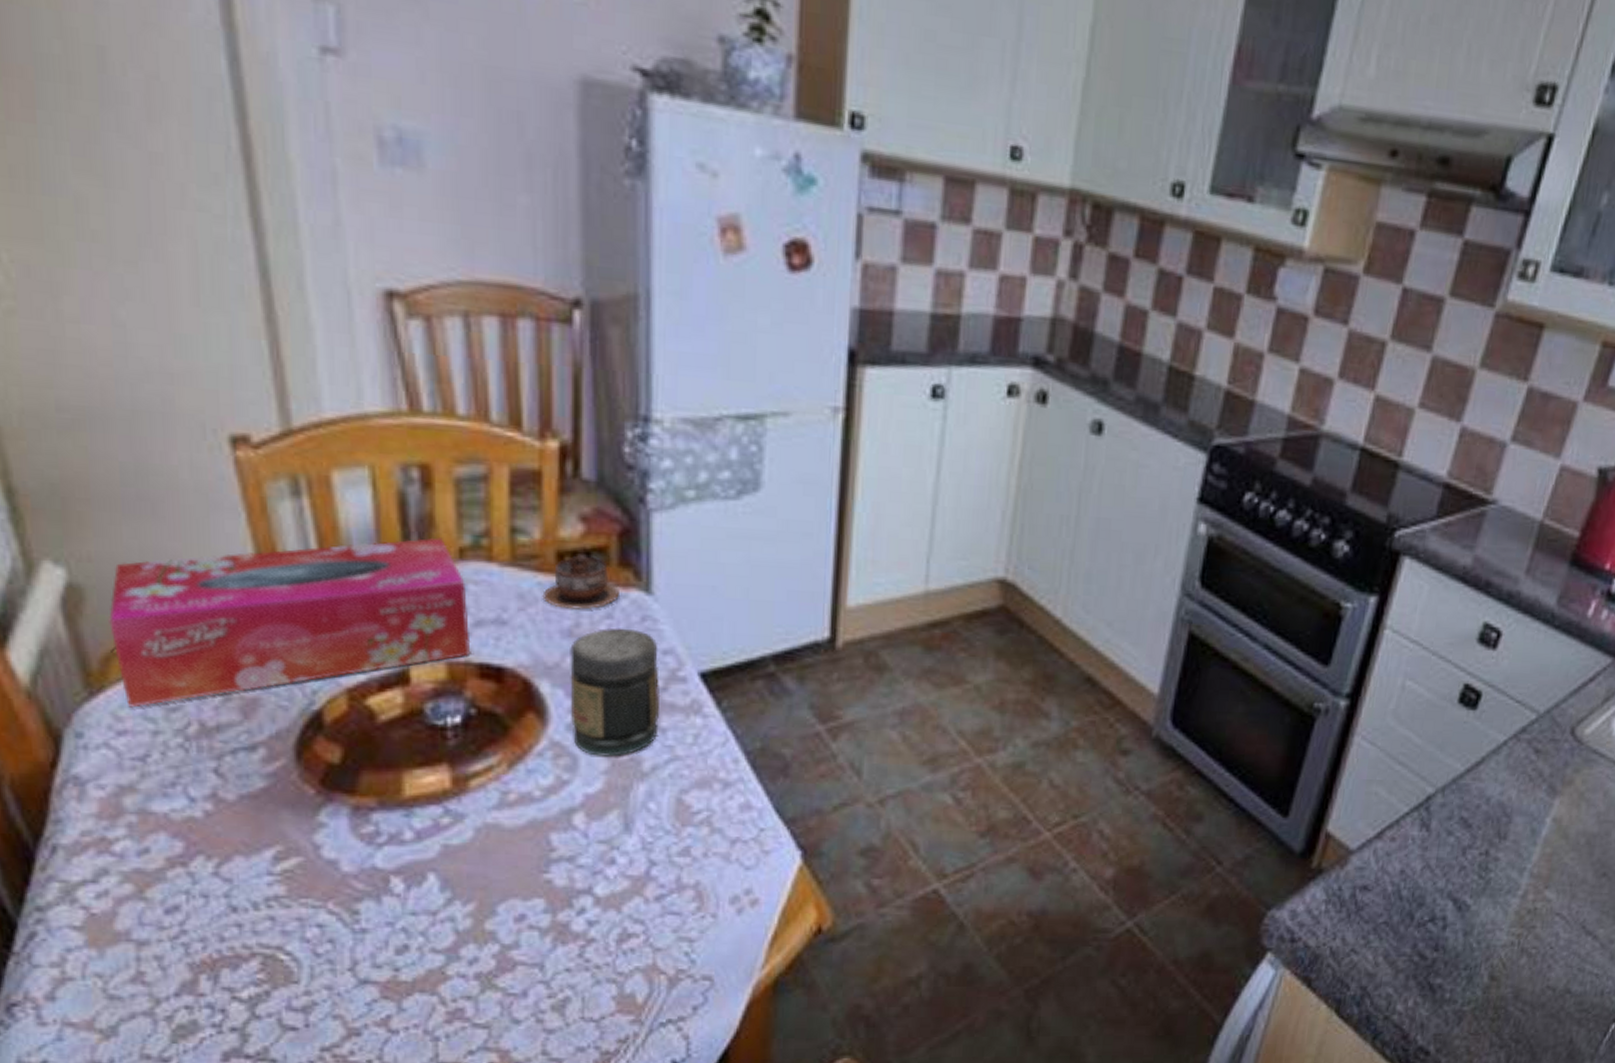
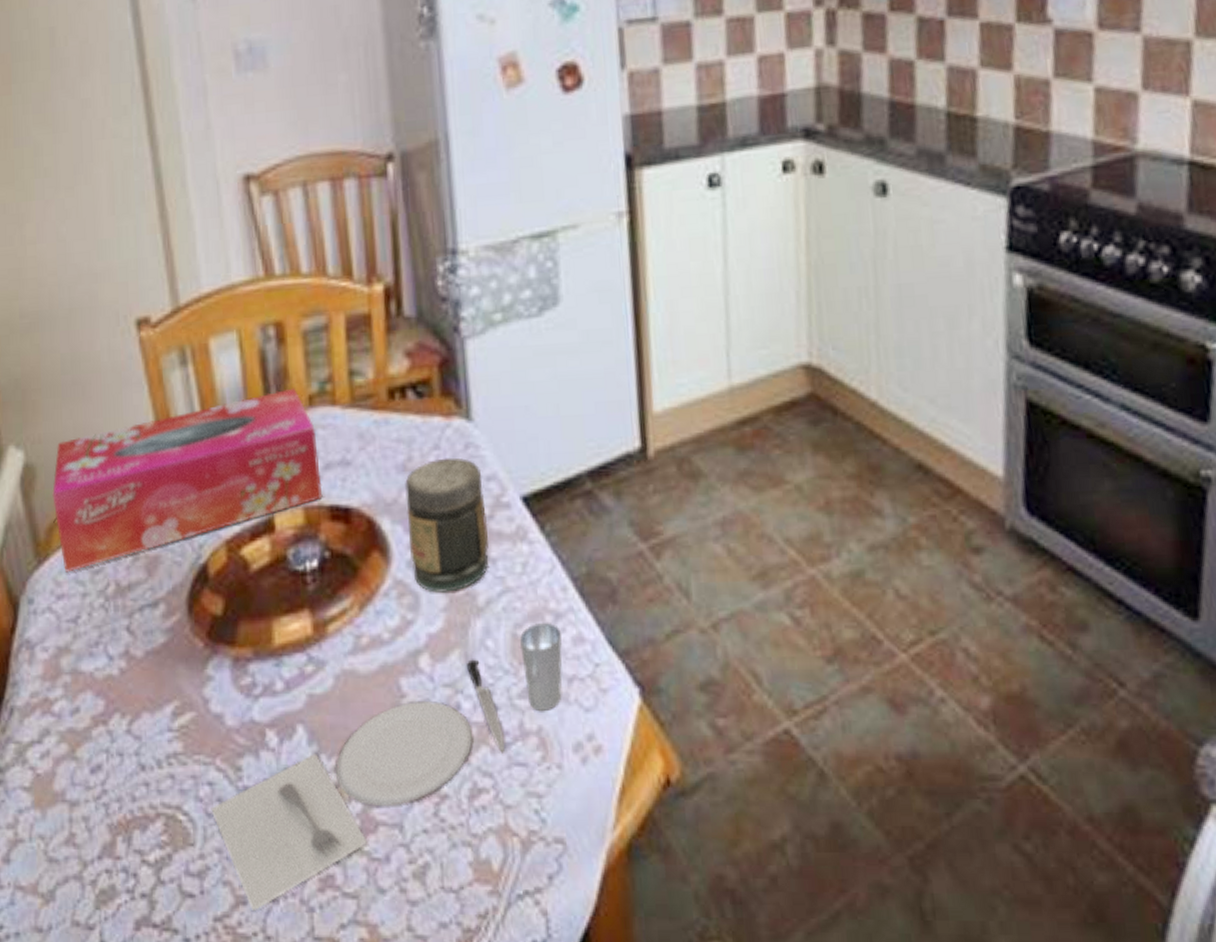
place setting: none [320,789,728,1042] -> present [211,622,562,912]
cup: present [542,555,619,610] -> none [378,390,444,444]

